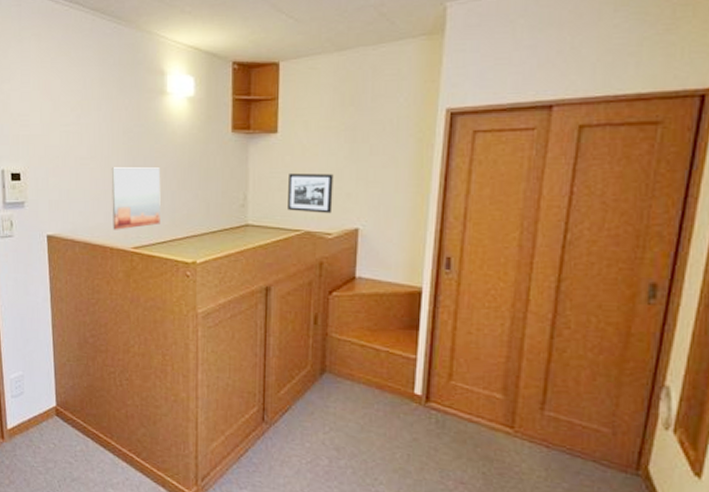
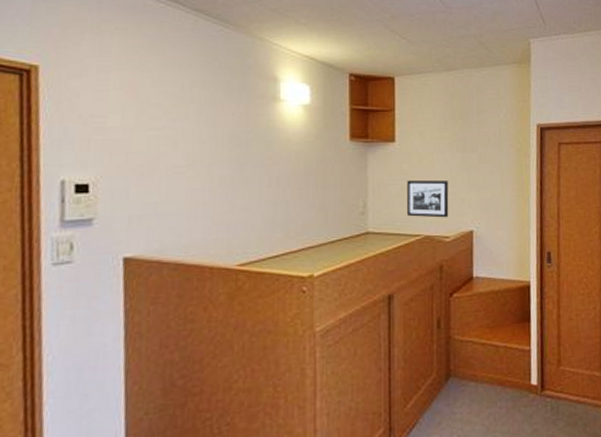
wall art: present [111,167,161,230] -> none [213,176,273,246]

